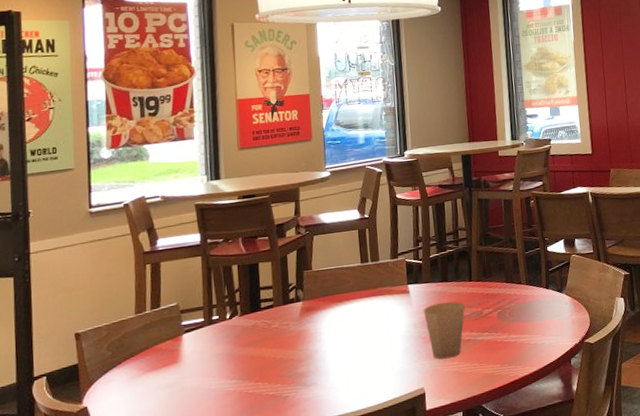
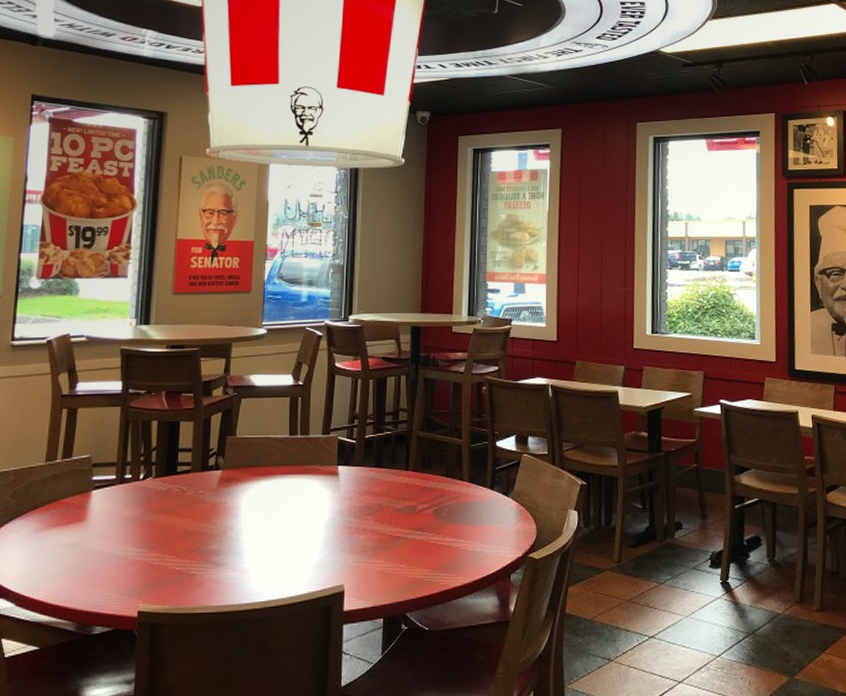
paper cup: present [424,301,465,360] -> none [352,491,398,555]

